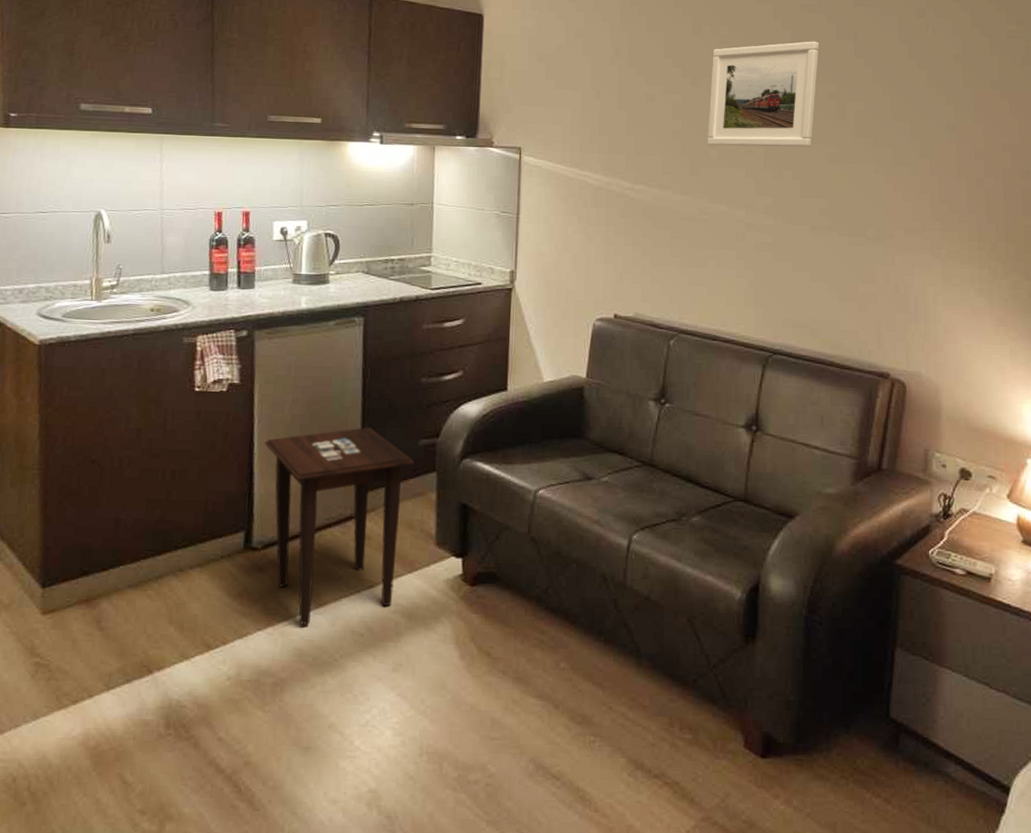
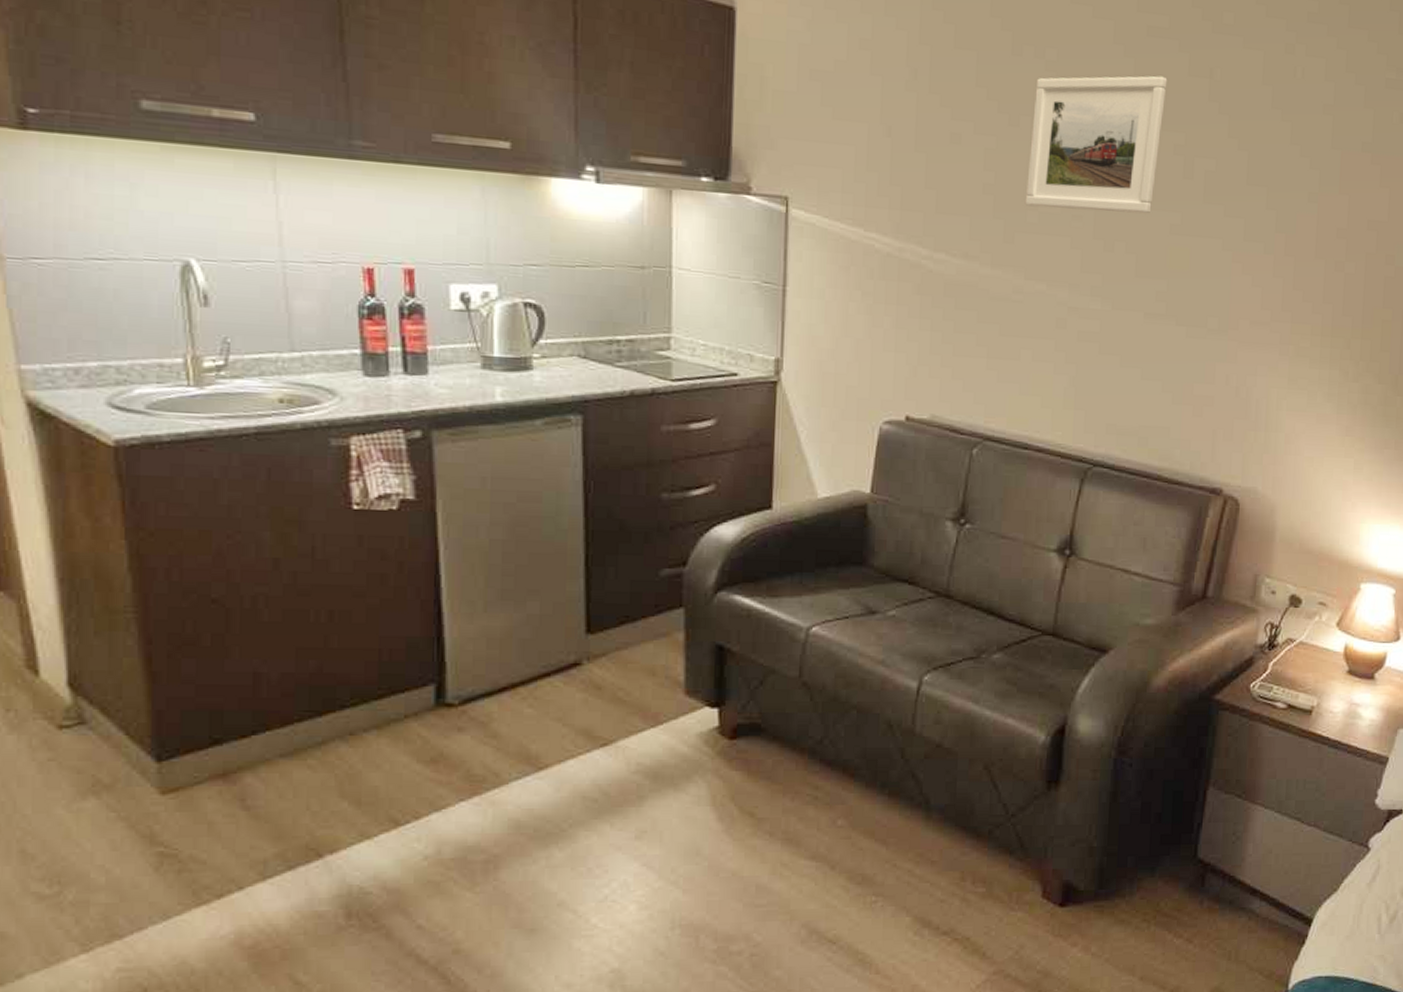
side table: present [264,427,414,626] -> none [455,554,655,793]

